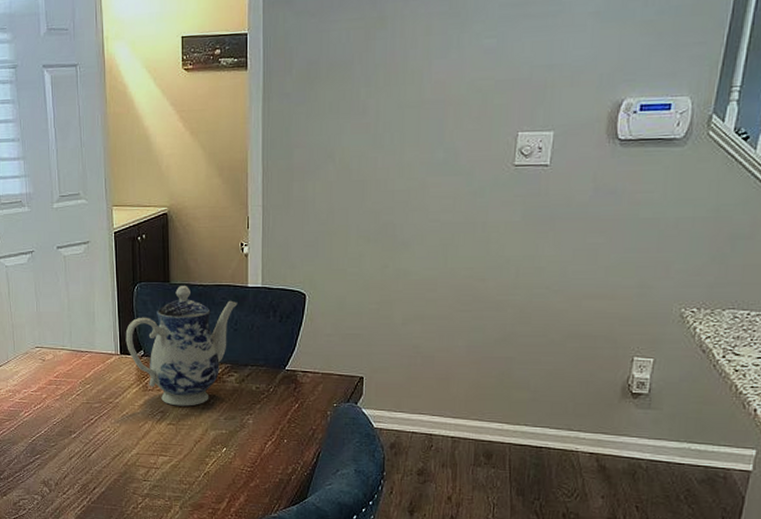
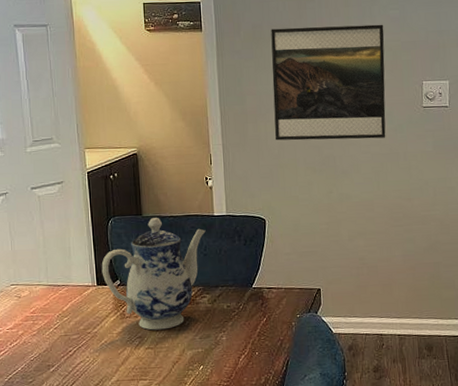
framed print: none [325,57,474,204] -> present [271,24,386,141]

